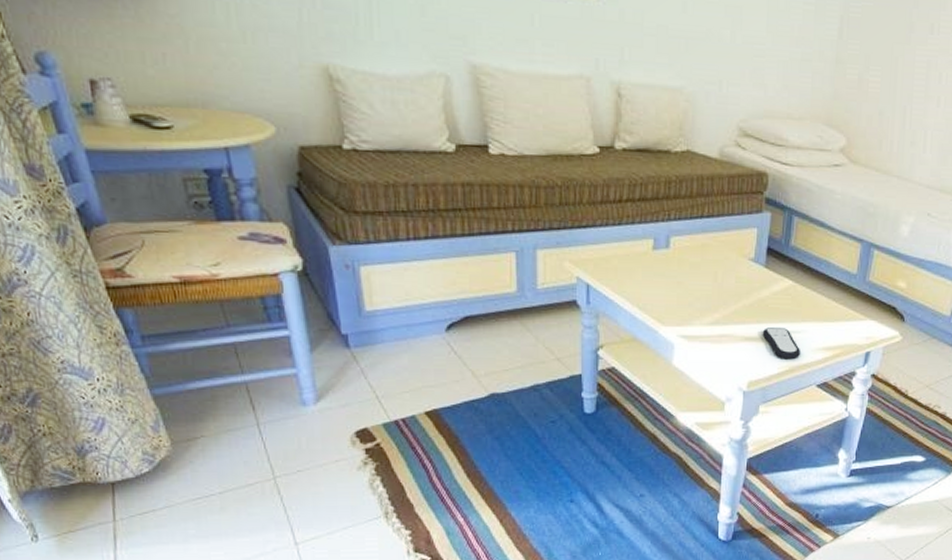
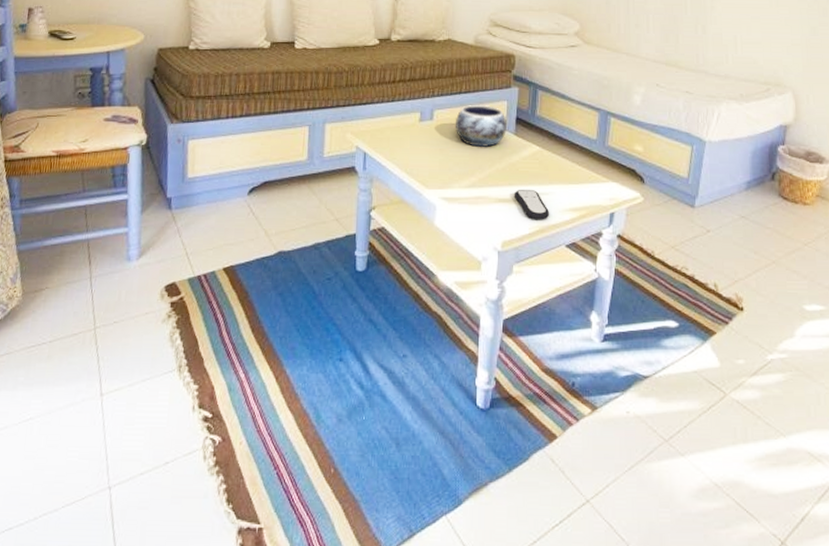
decorative bowl: none [695,232,756,282] -> present [455,105,507,148]

